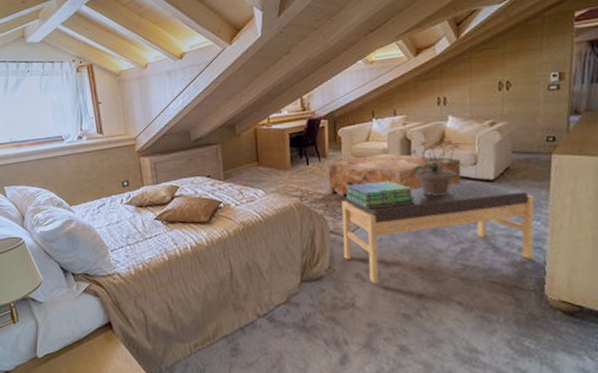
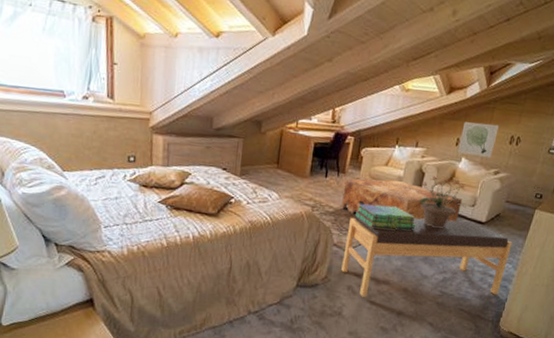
wall art: none [440,74,482,113] -> present [457,122,499,159]

